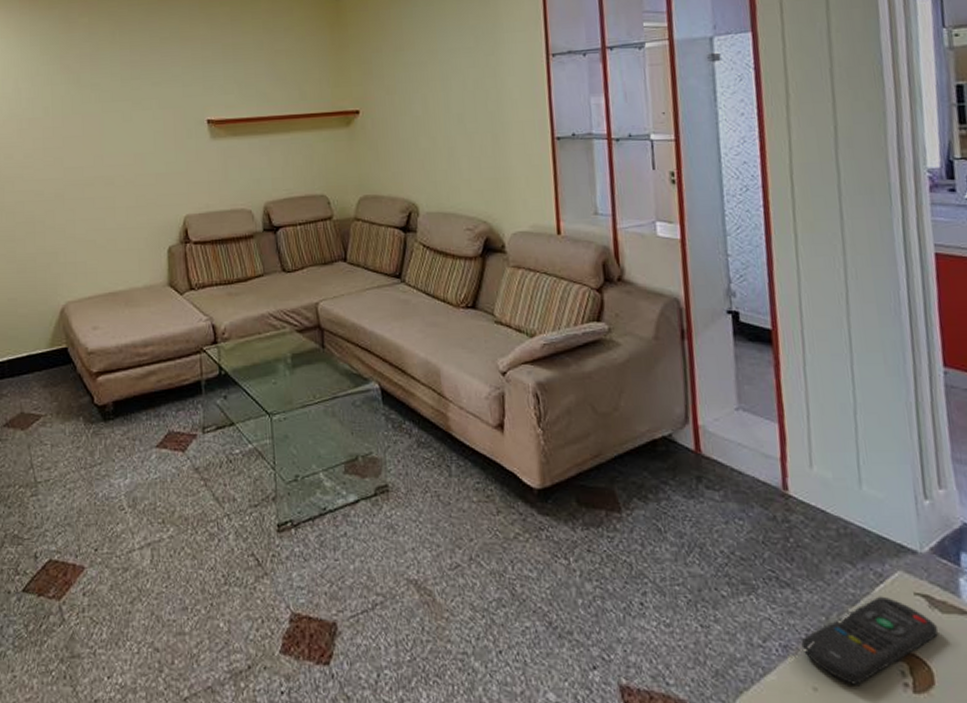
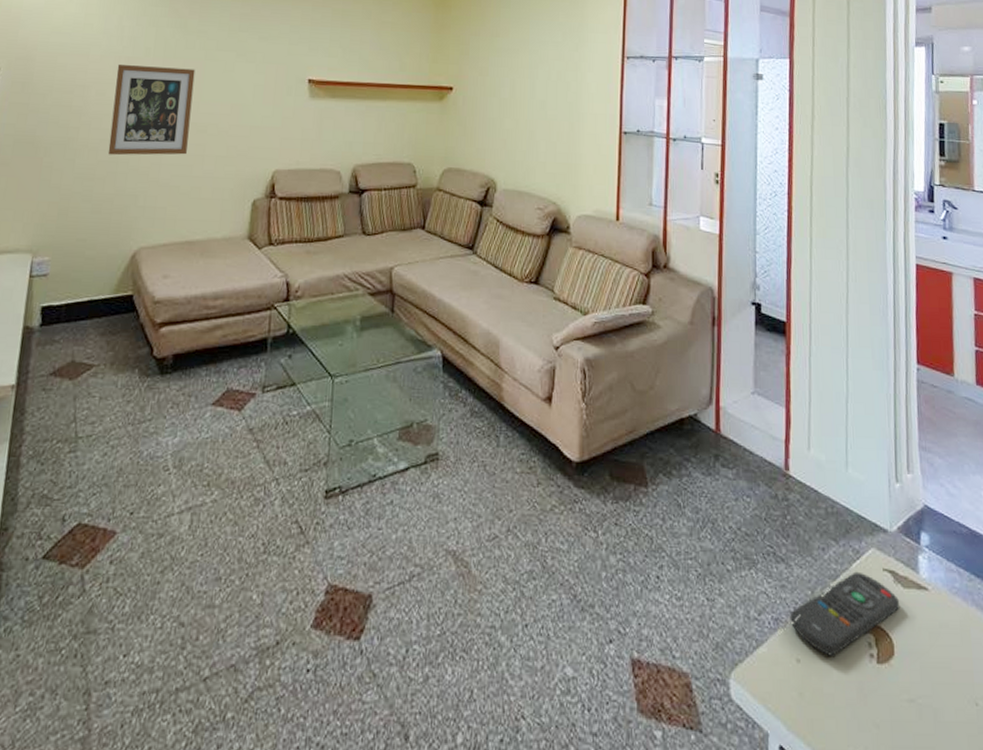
wall art: none [20,123,98,216] -> present [107,65,196,156]

